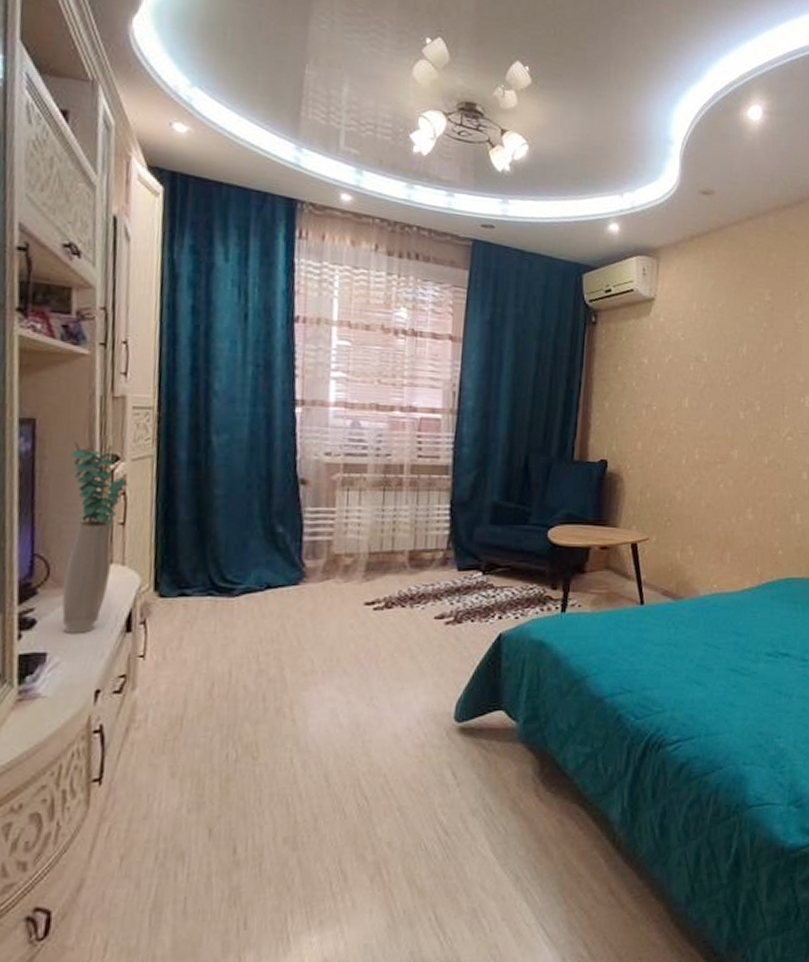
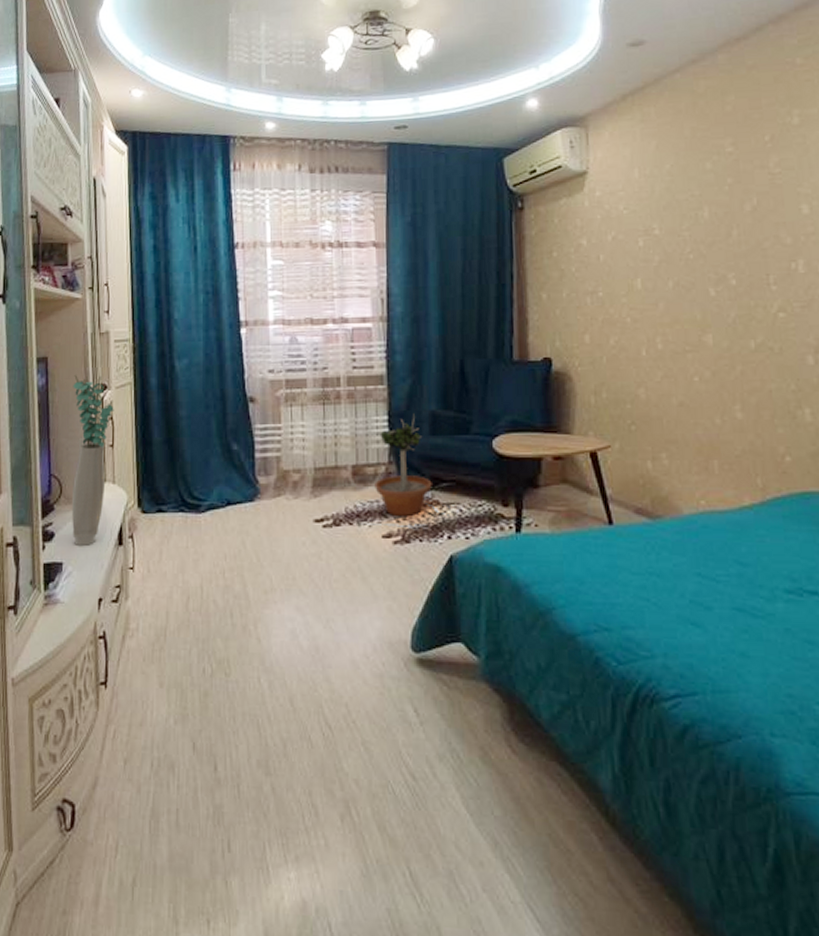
potted tree: none [431,503,488,600] -> present [375,413,432,517]

